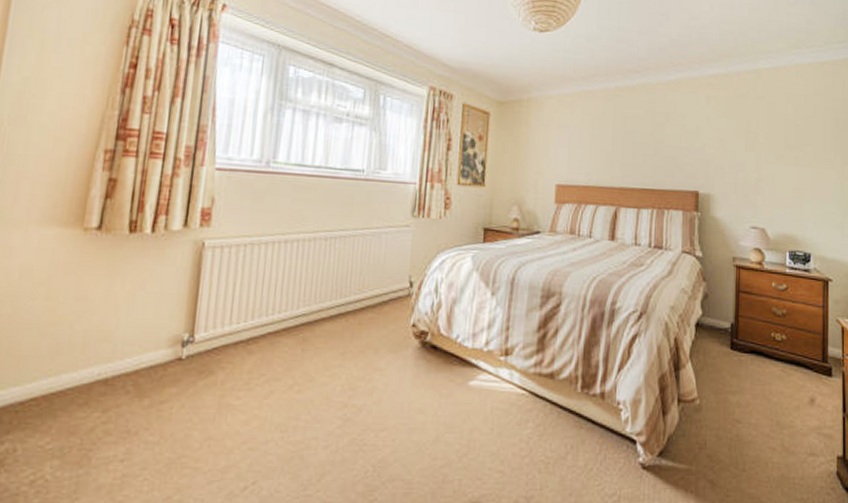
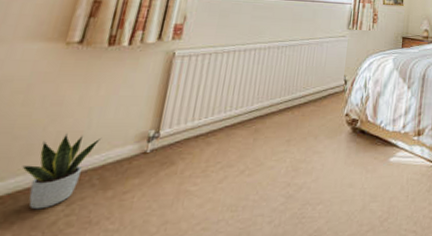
potted plant: none [52,333,131,415] -> present [21,134,100,210]

